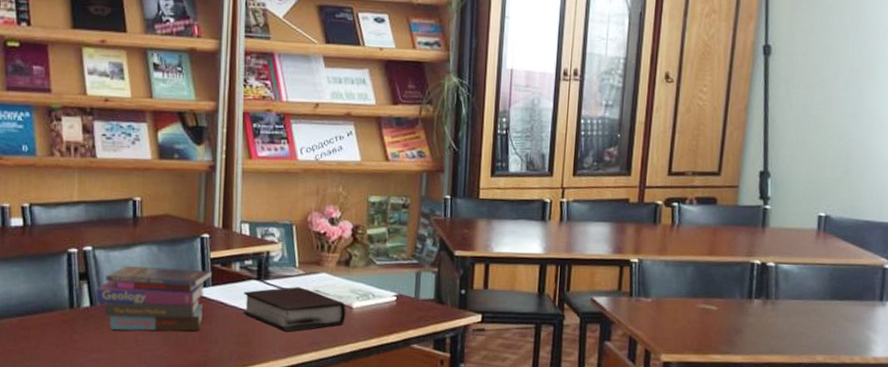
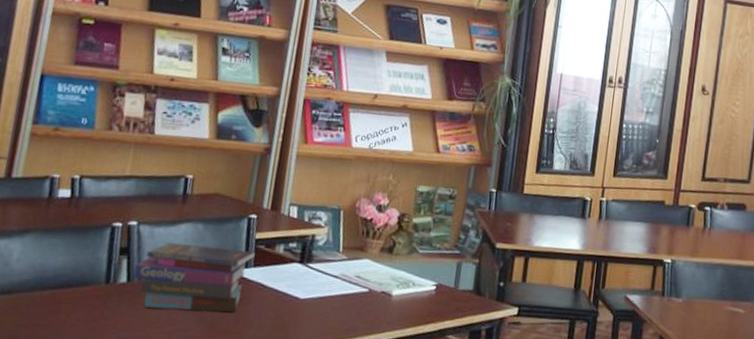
bible: present [243,287,346,332] -> none [281,271,386,318]

